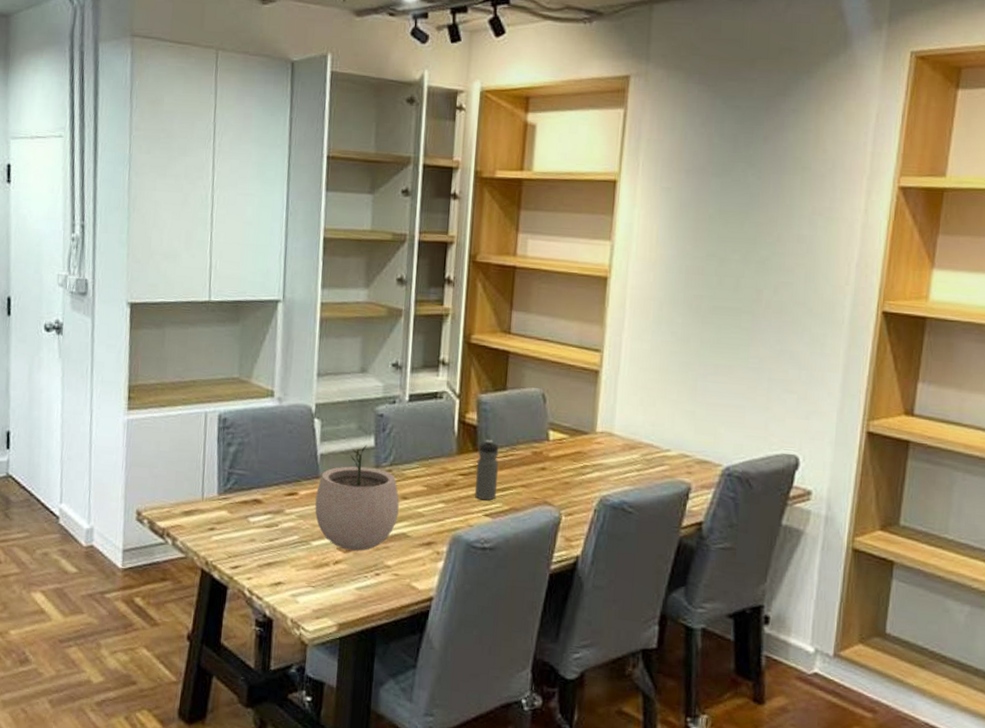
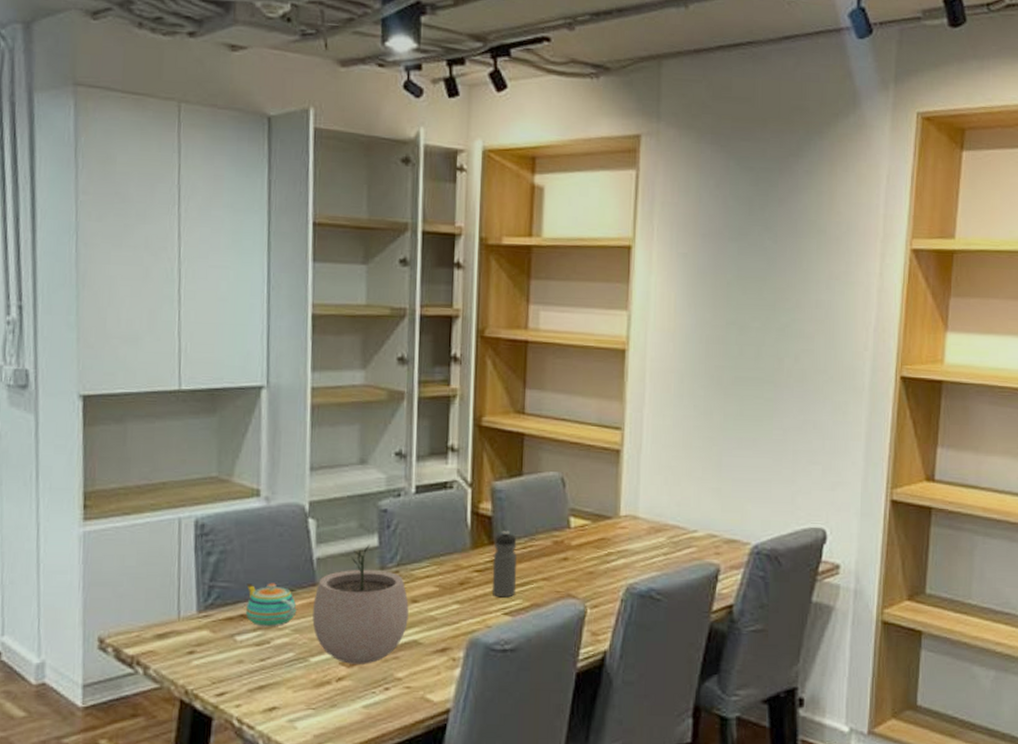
teapot: none [258,472,302,512] -> present [246,583,297,627]

